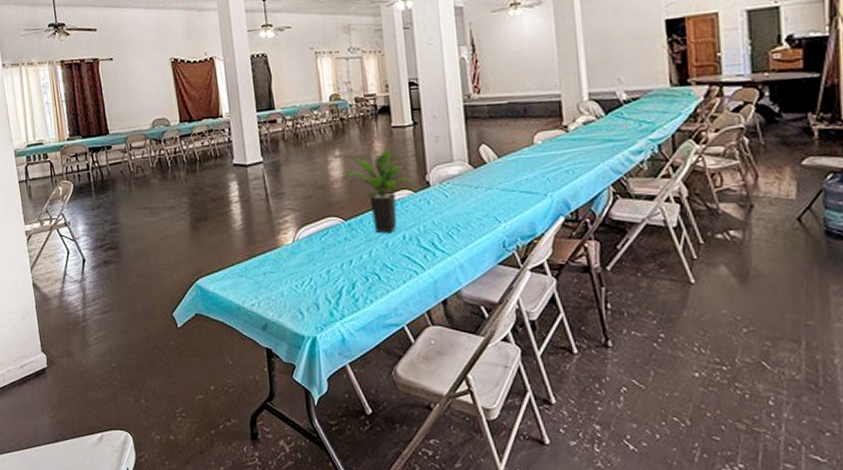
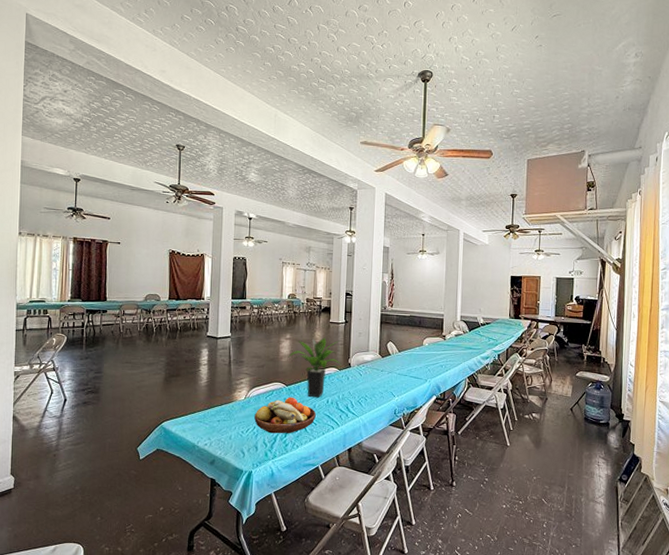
fruit bowl: none [309,235,391,286] -> present [254,397,316,434]

